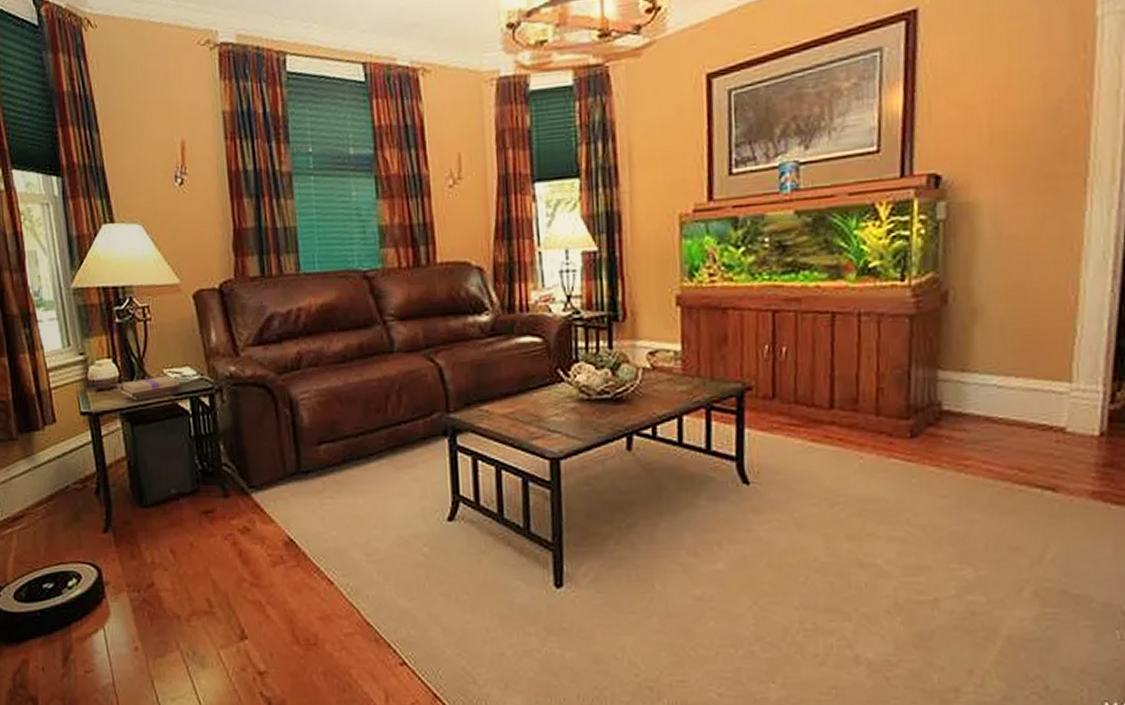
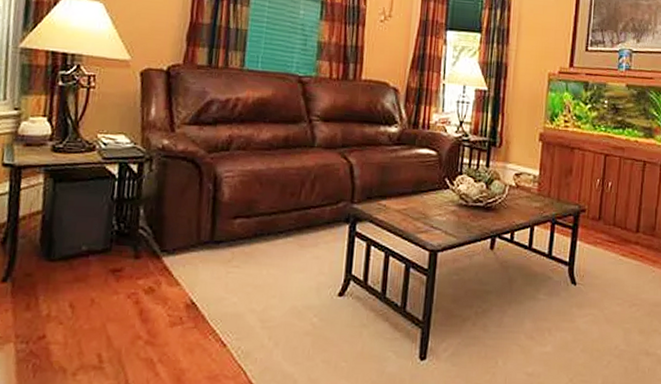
books: present [120,375,182,402] -> none [49,140,113,161]

